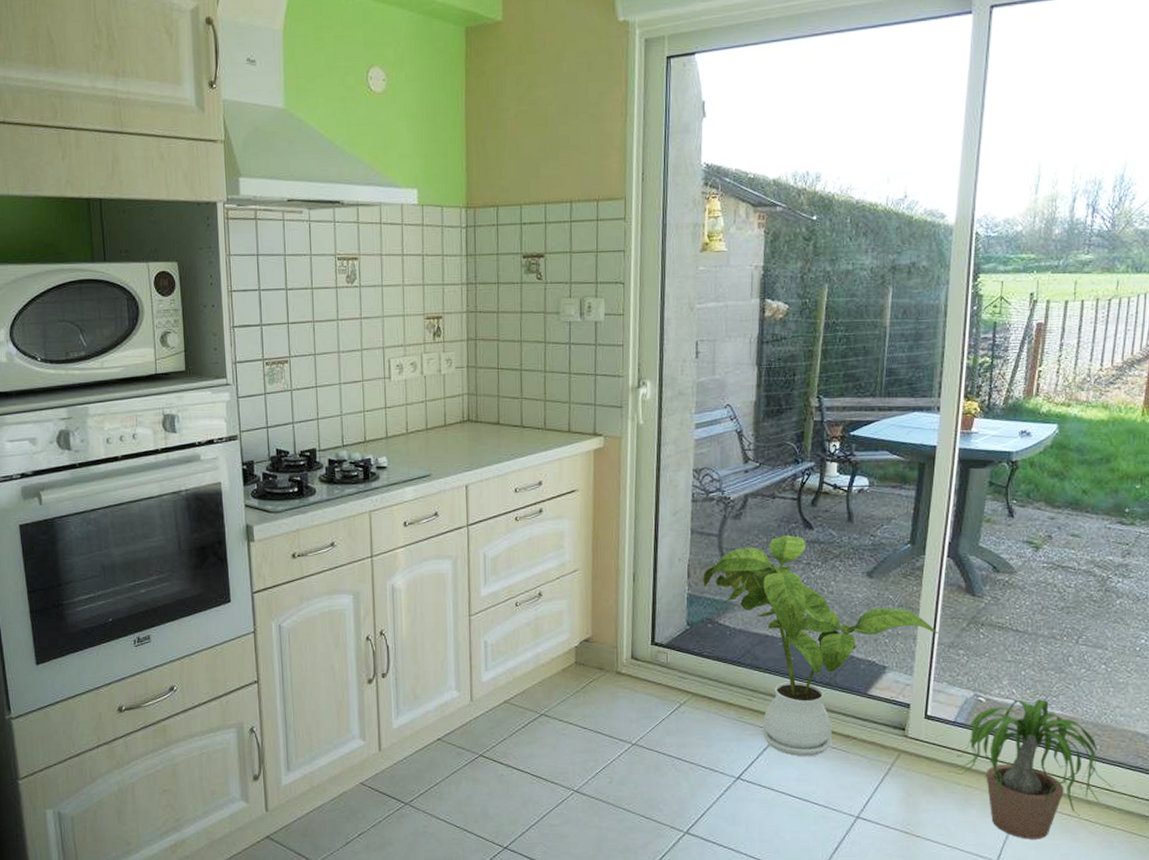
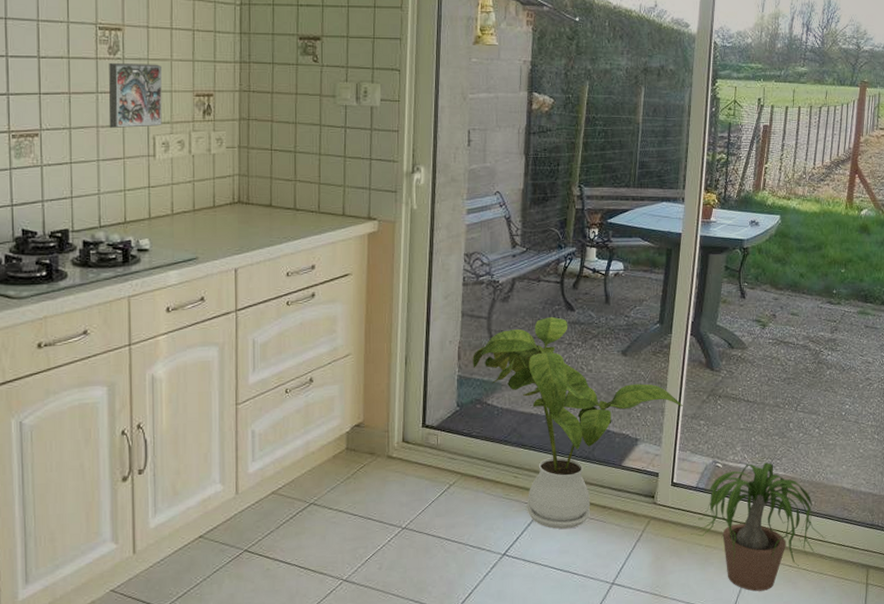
decorative tile: none [347,290,396,353] -> present [108,62,162,128]

